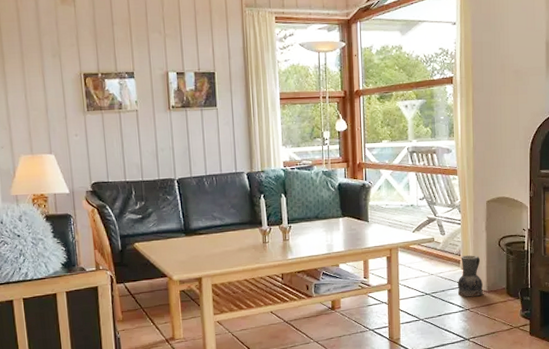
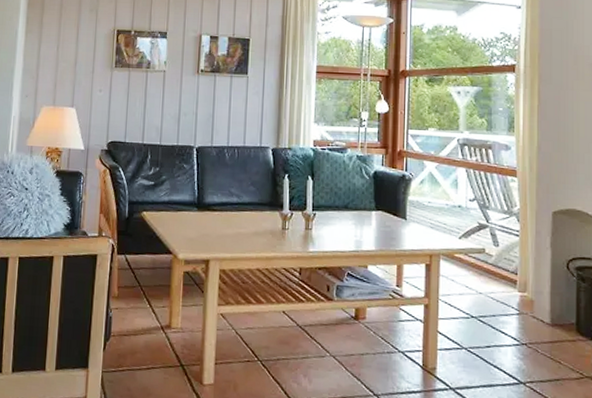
vase: present [457,255,483,297] -> none [512,275,545,329]

